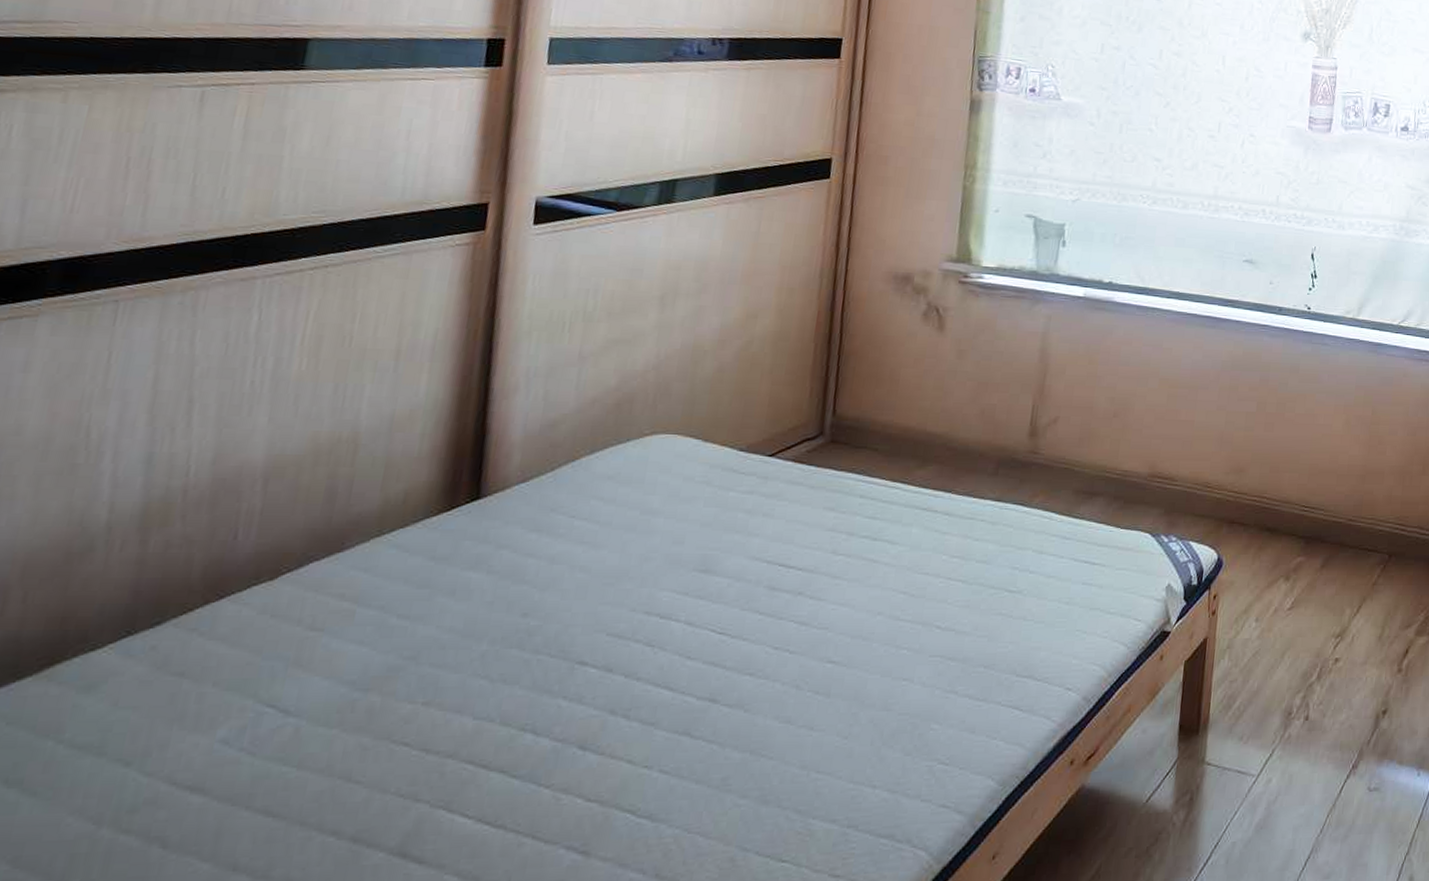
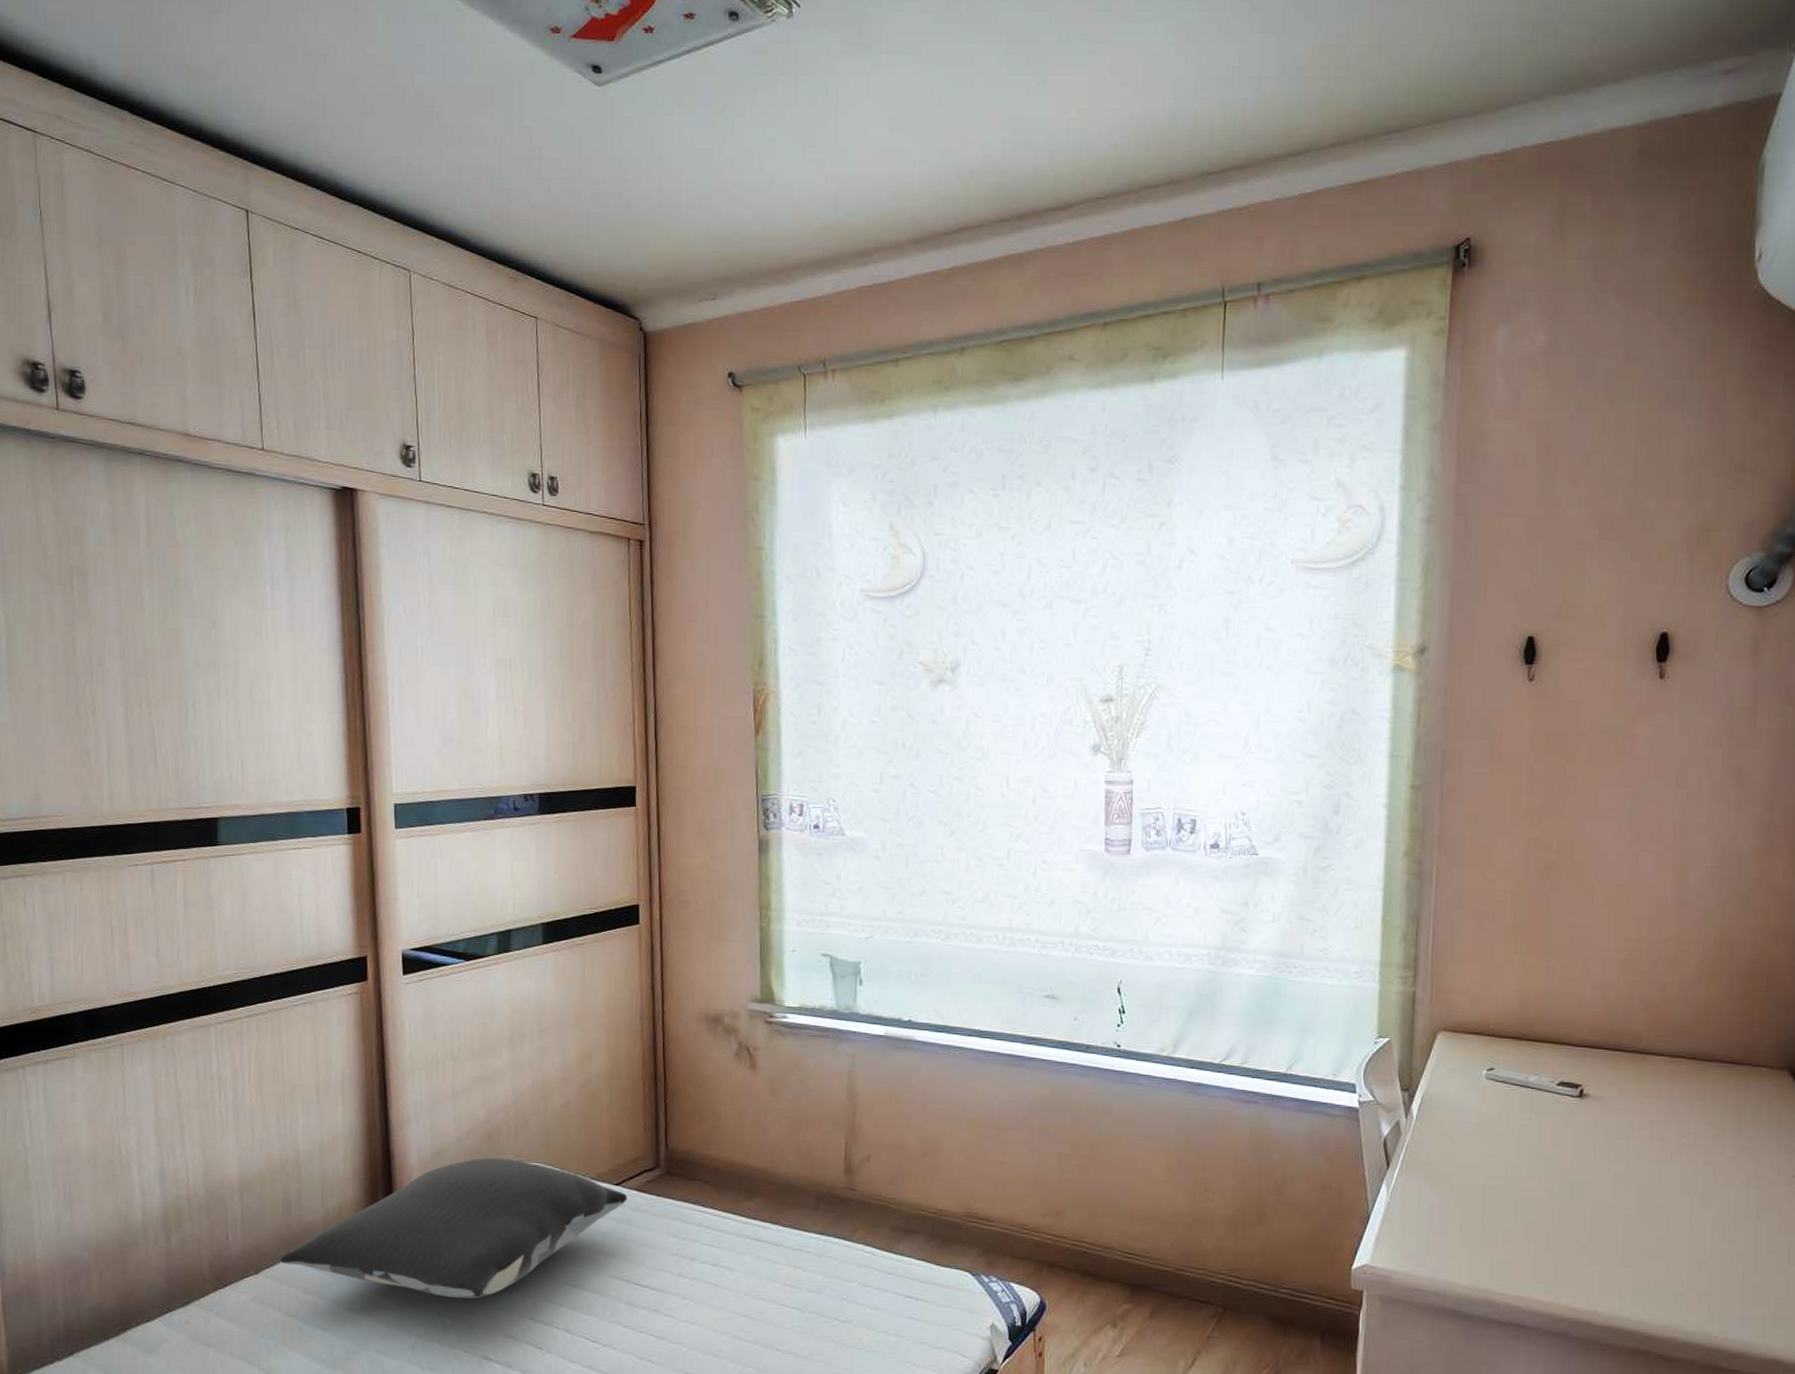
pillow: none [308,429,782,593] -> present [279,1157,628,1299]

